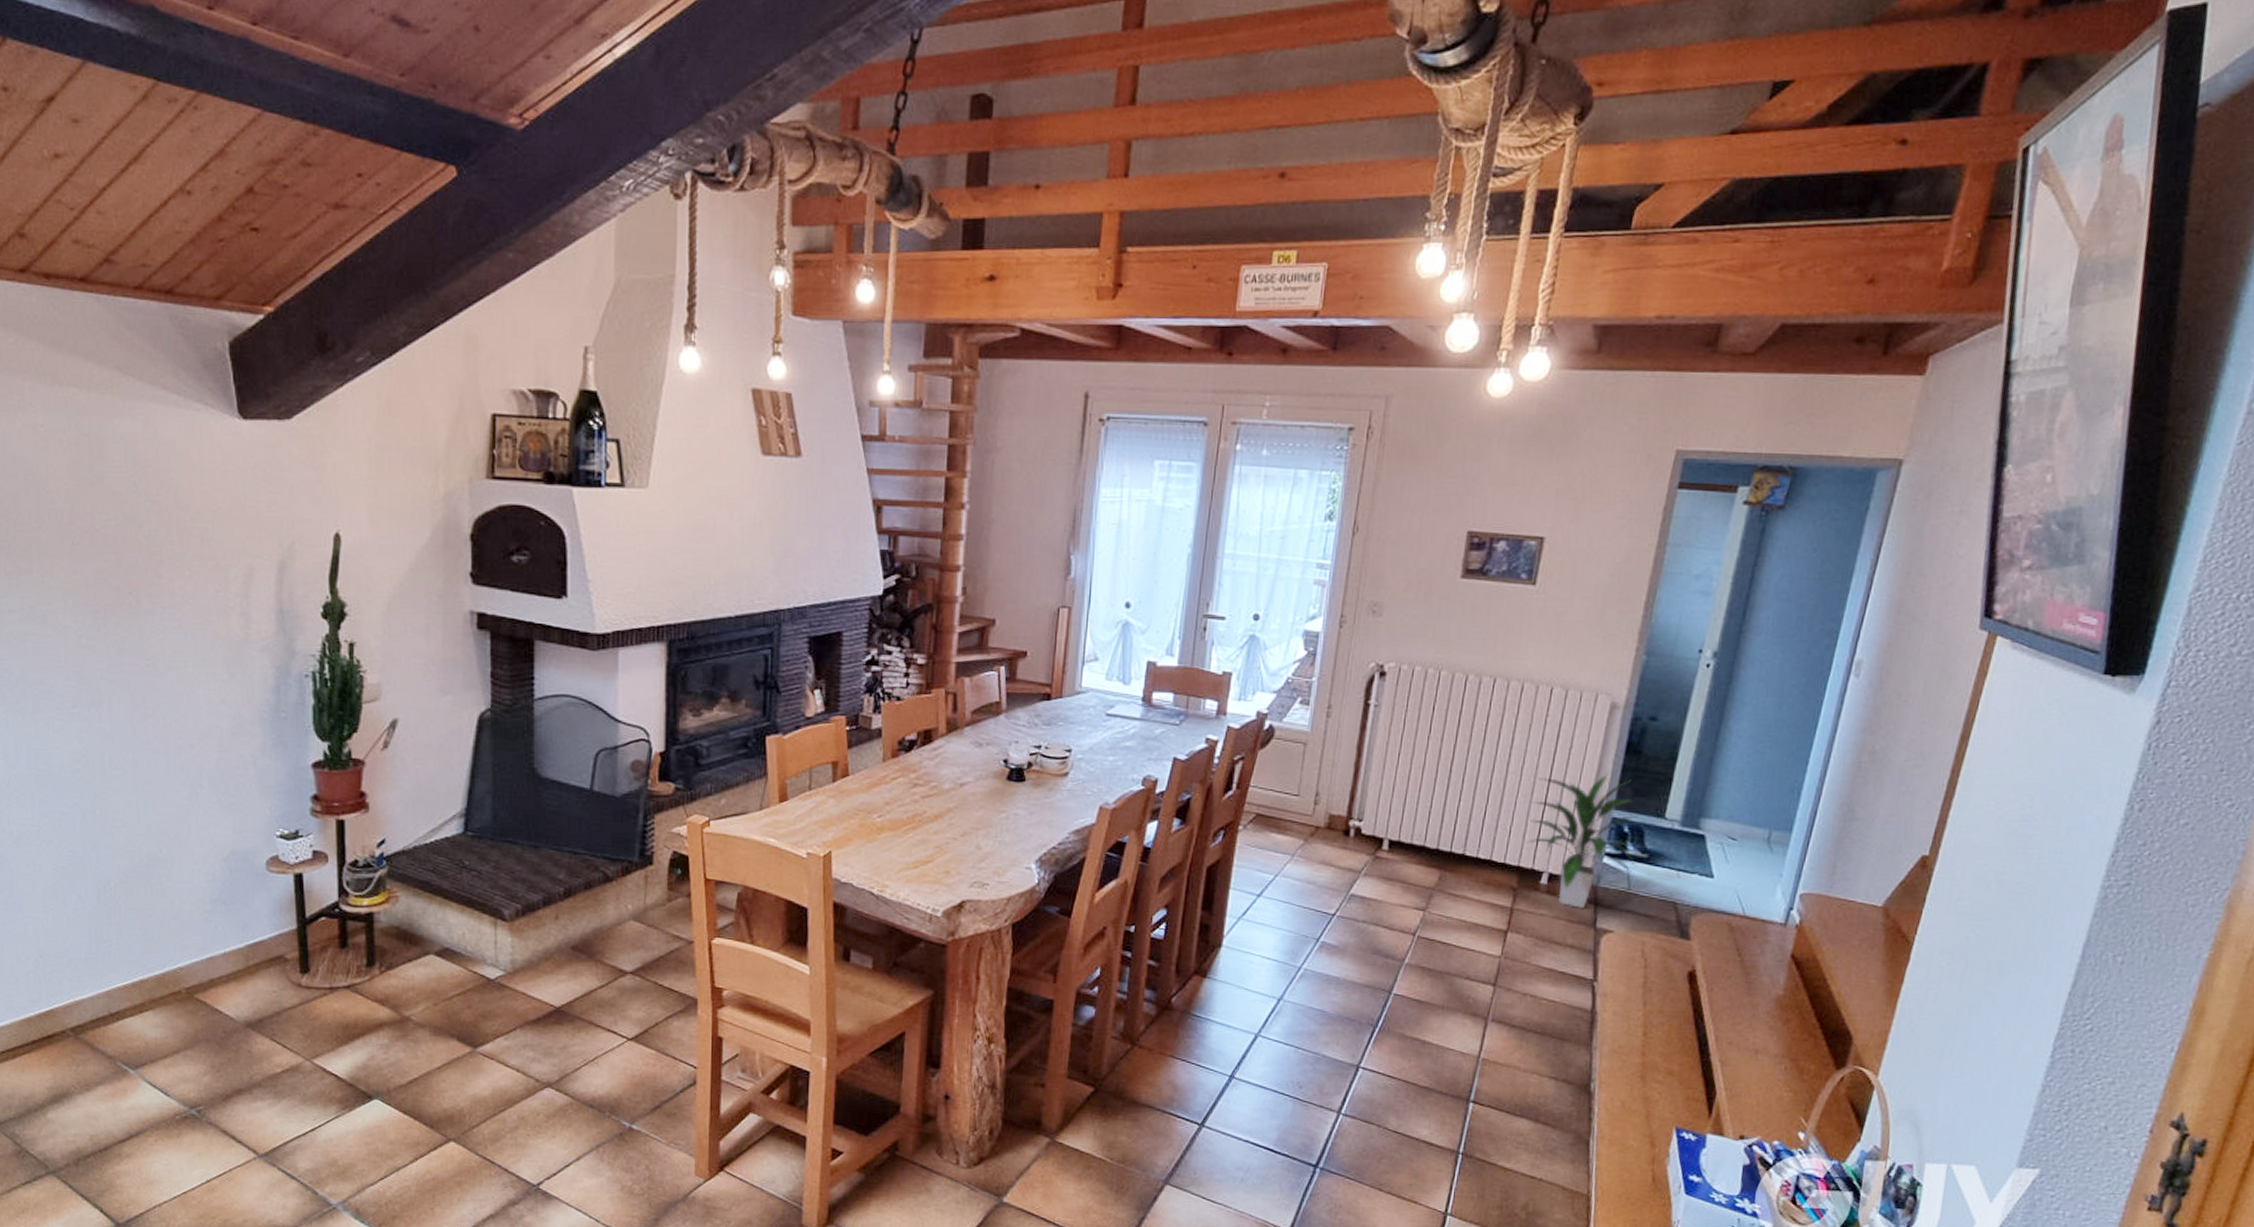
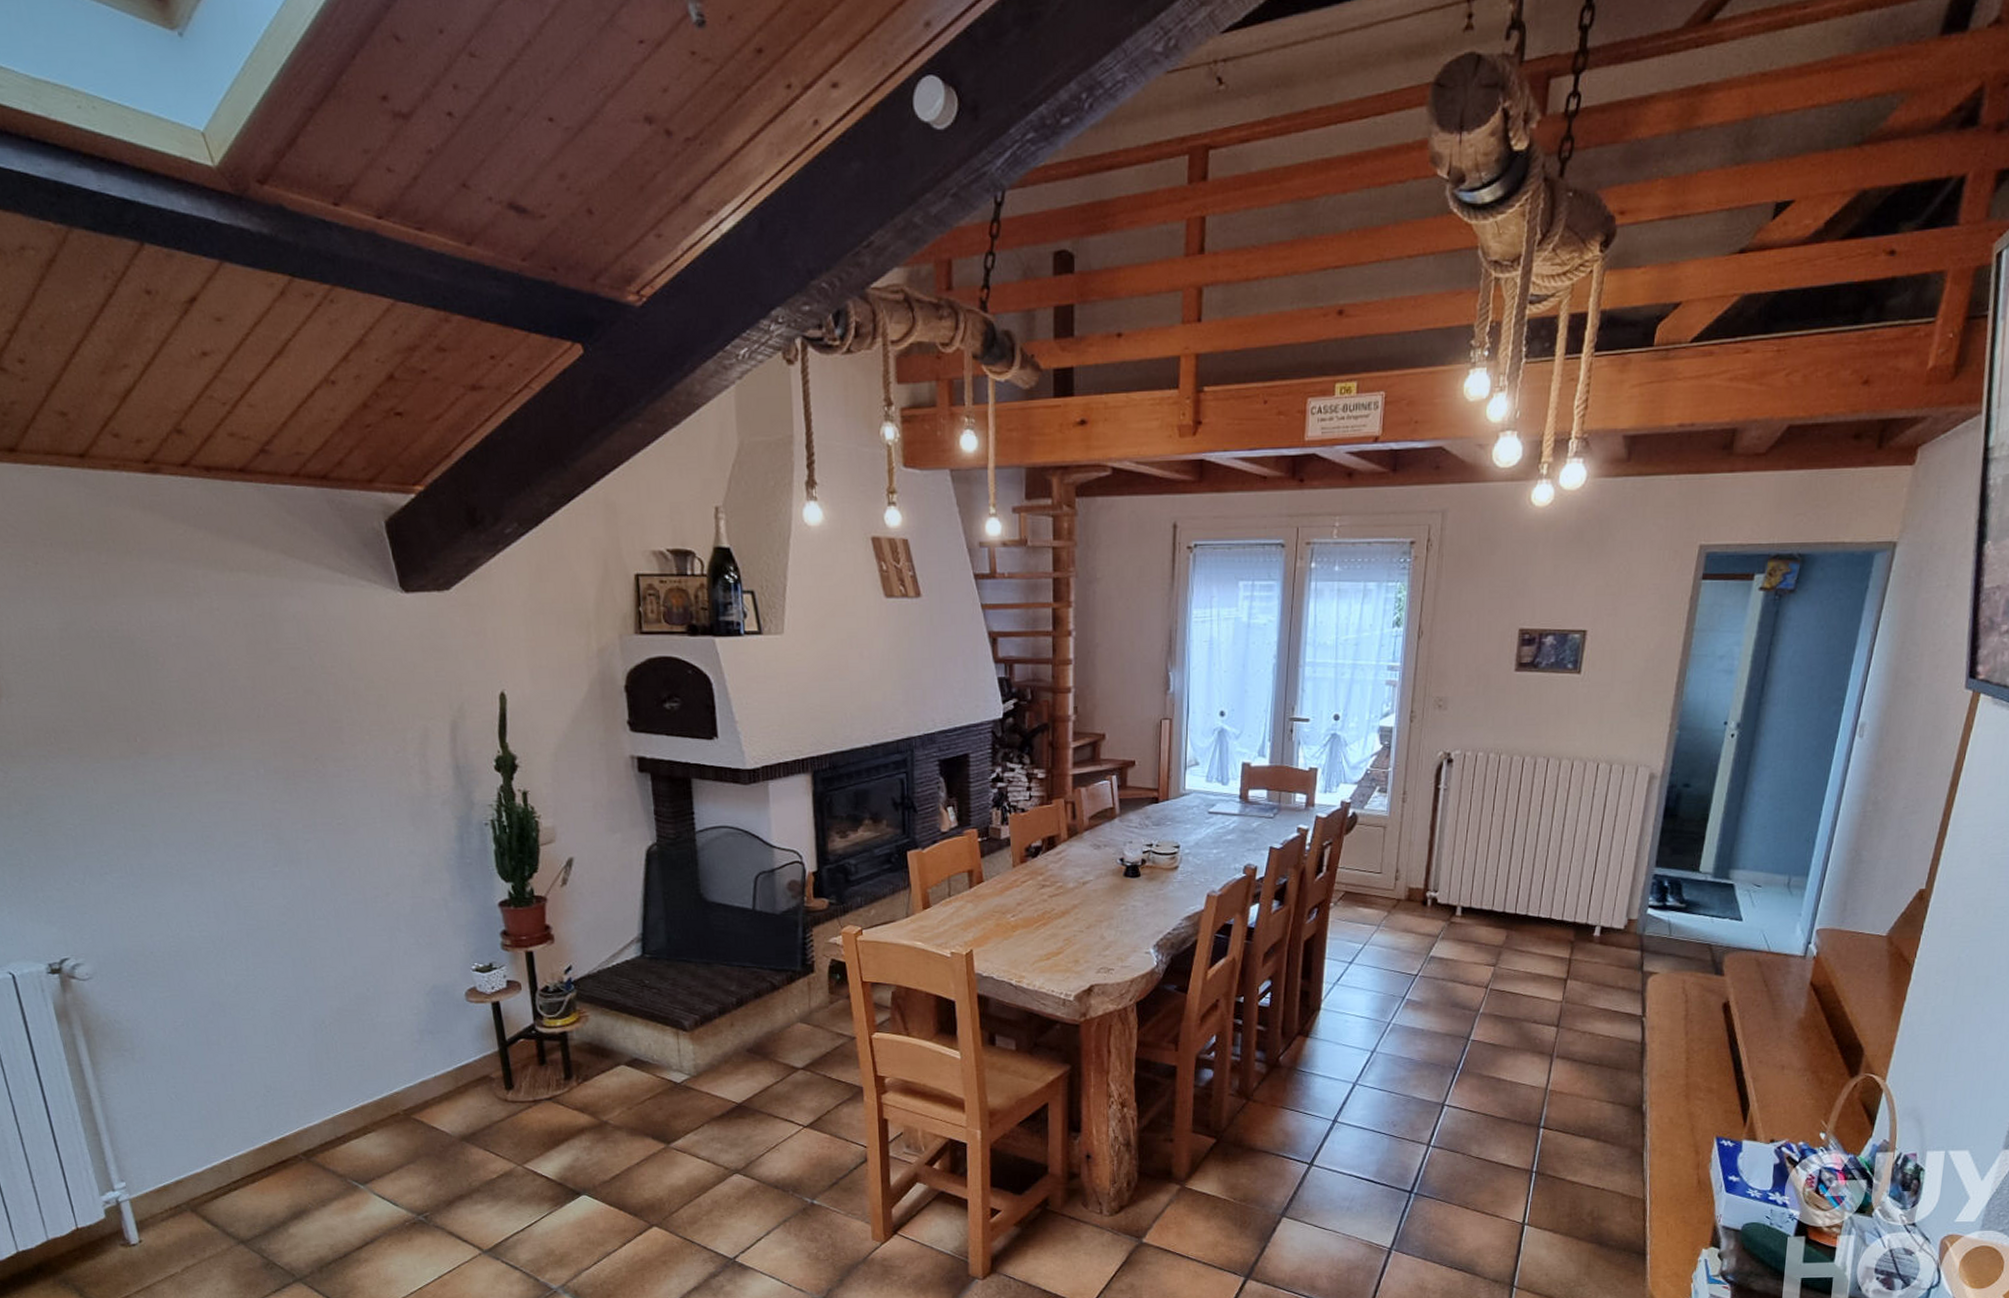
indoor plant: present [1525,773,1638,908] -> none [1579,835,1676,955]

